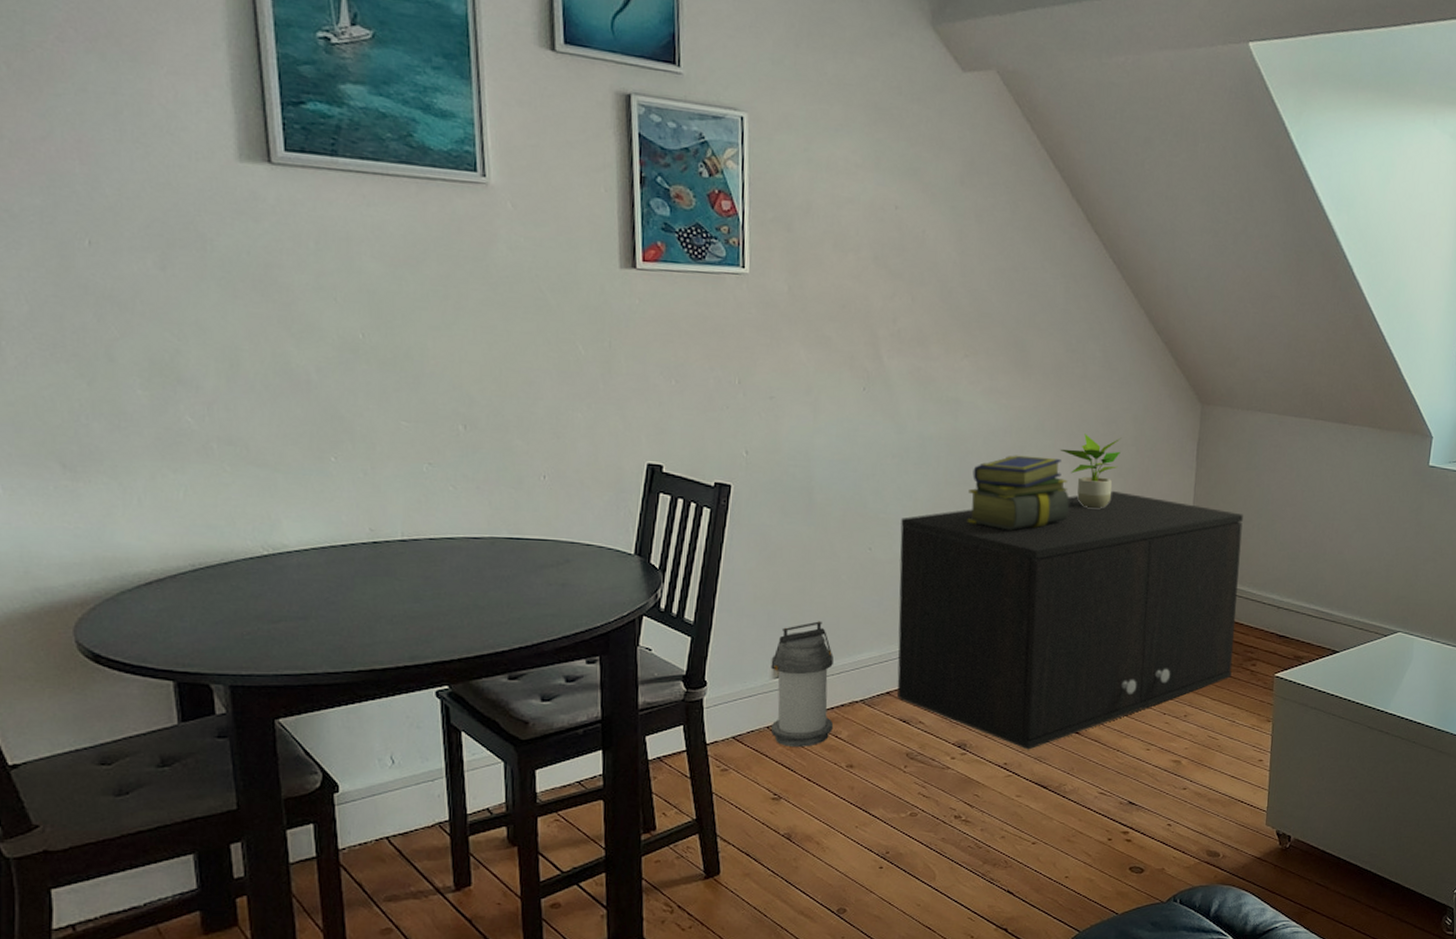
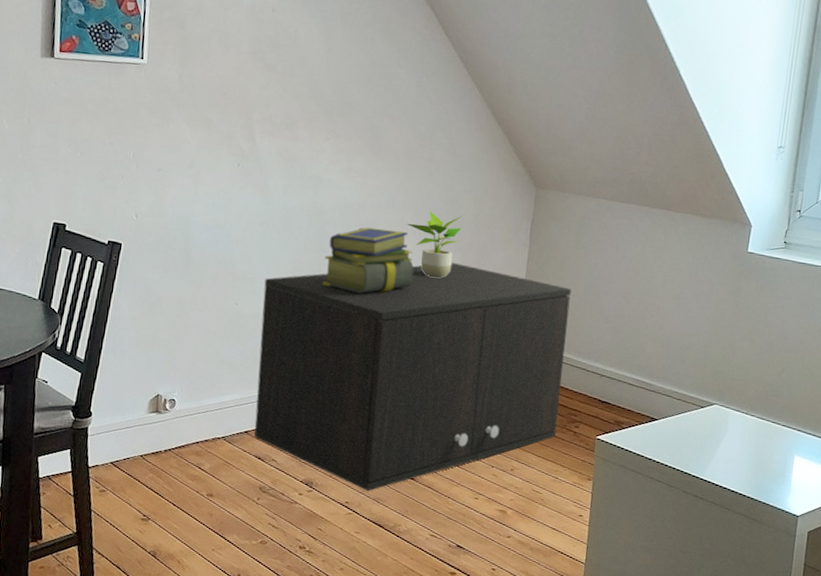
lantern: present [770,621,834,747] -> none [143,365,201,475]

